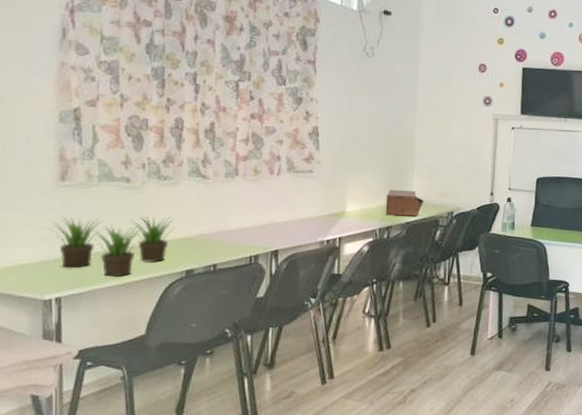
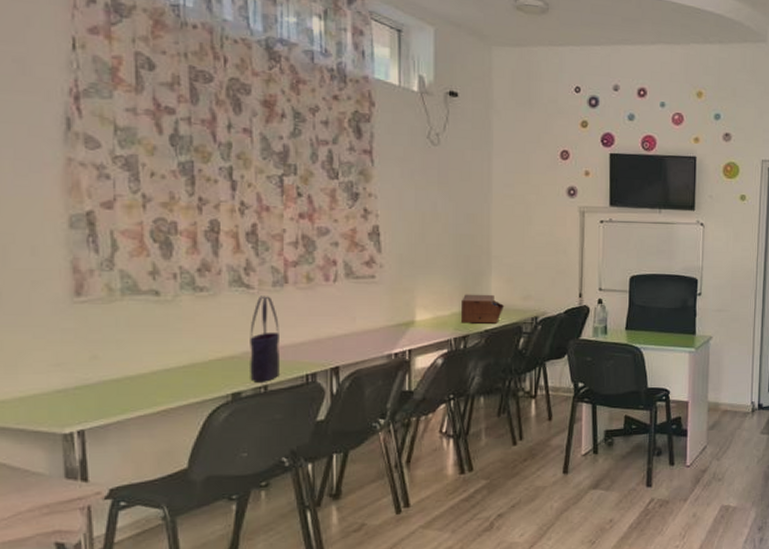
plant: present [48,217,175,278] -> none [64,333,216,405]
tote bag: none [202,185,229,261] -> present [250,296,279,382]

